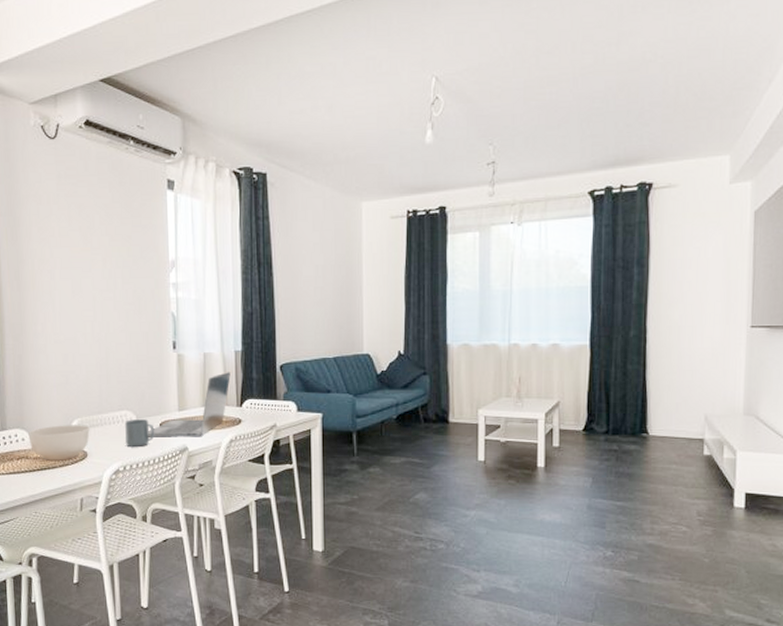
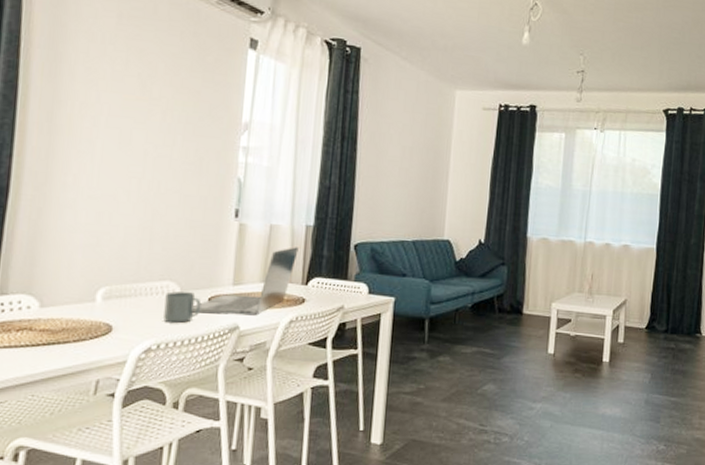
bowl: present [28,425,90,462] -> none [36,293,120,336]

